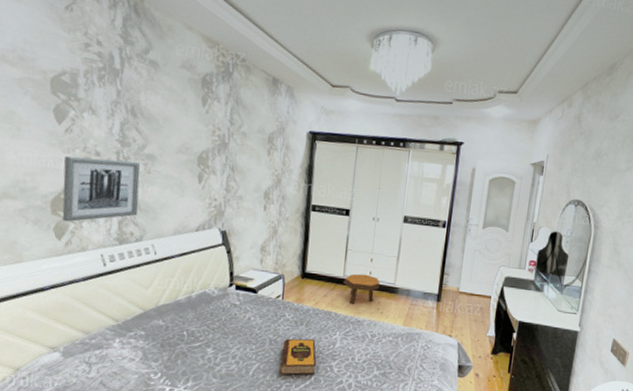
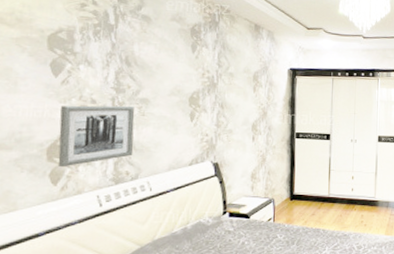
footstool: present [343,273,380,304] -> none [329,191,362,220]

